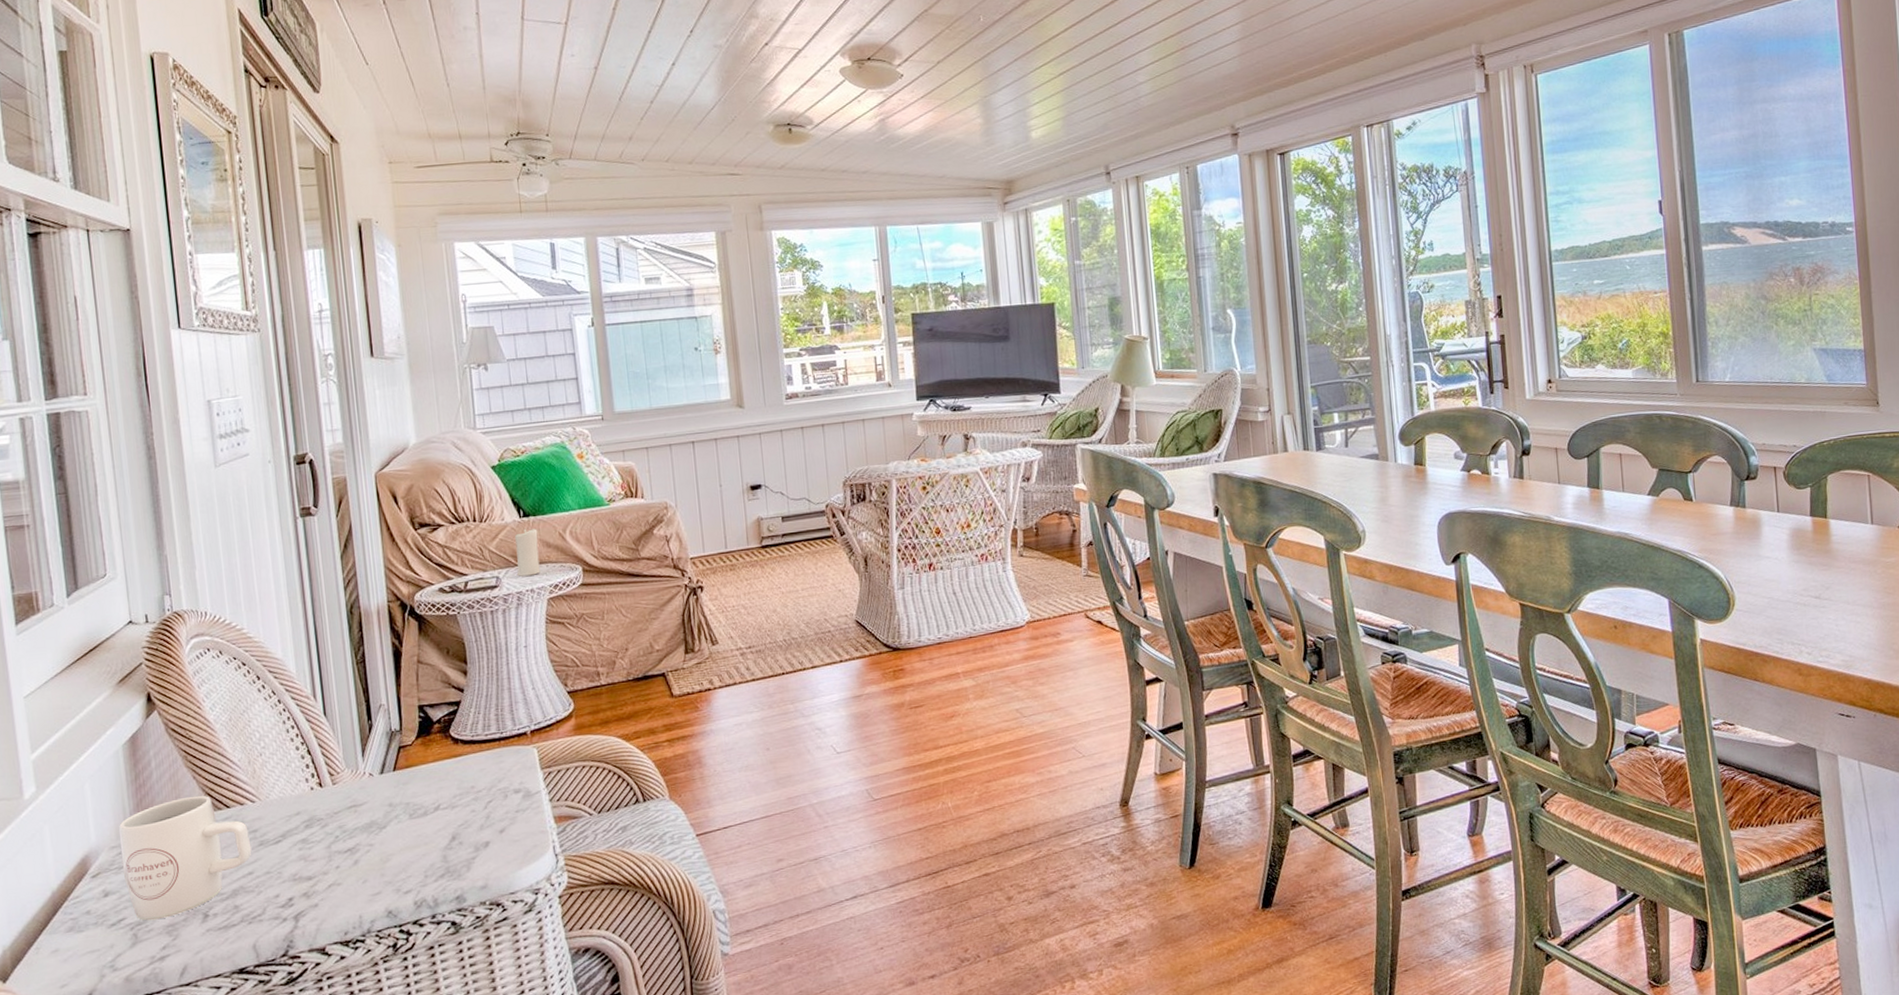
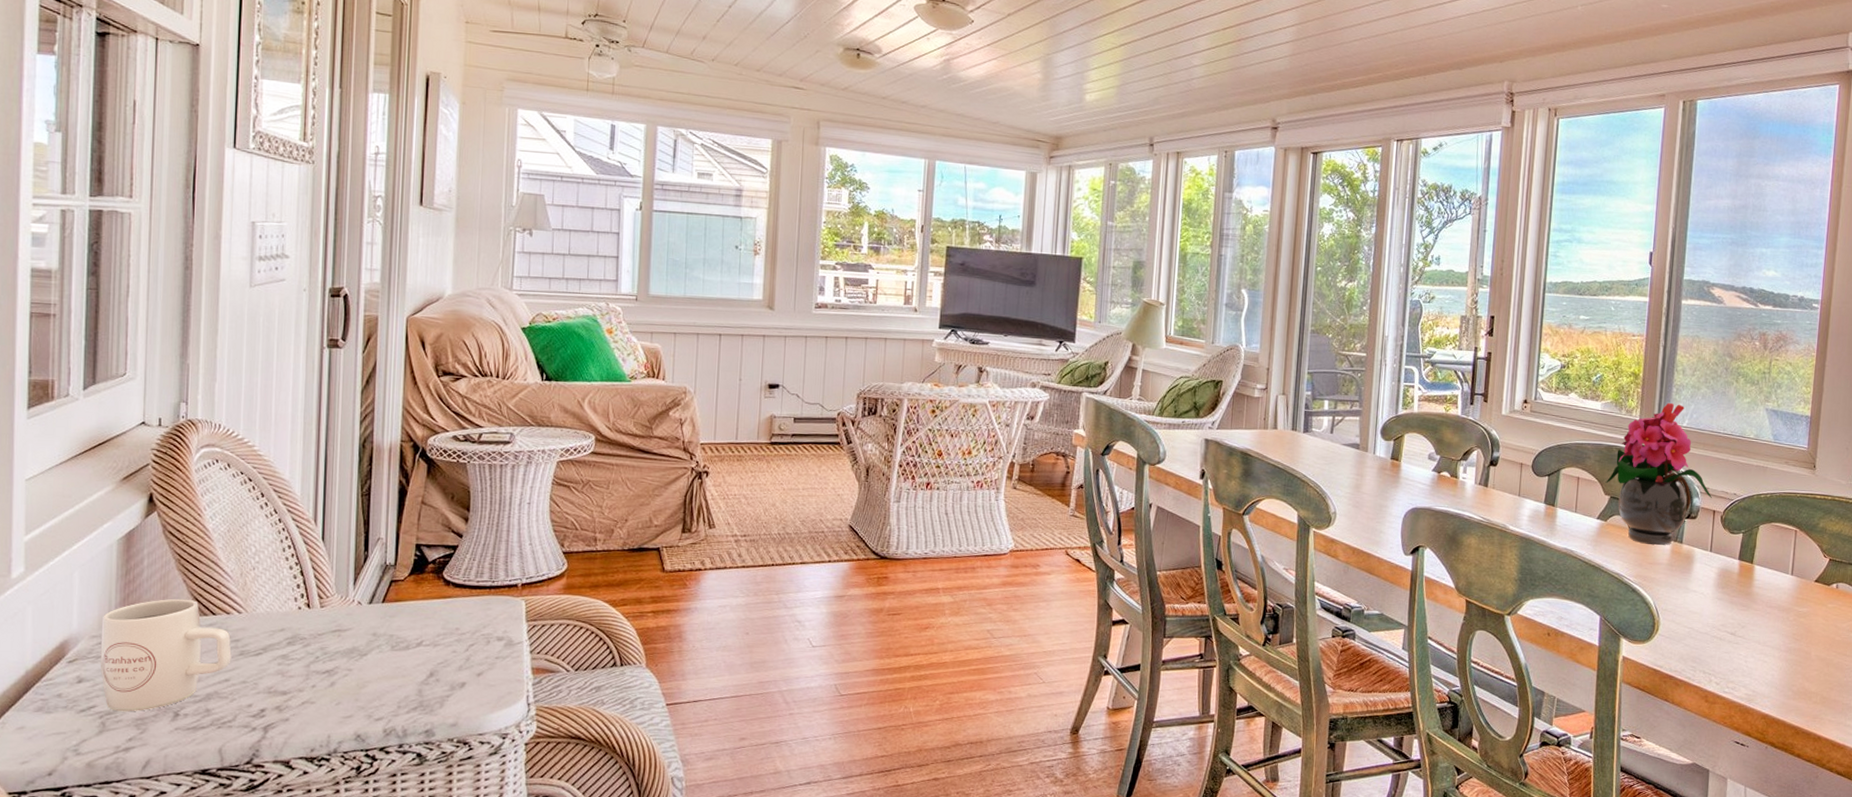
candle: present [515,528,540,577] -> none [530,391,557,437]
potted flower: none [1651,358,1770,515] -> present [1606,402,1712,546]

